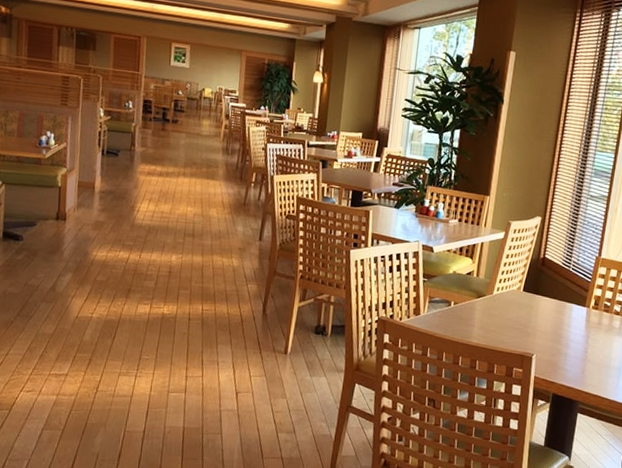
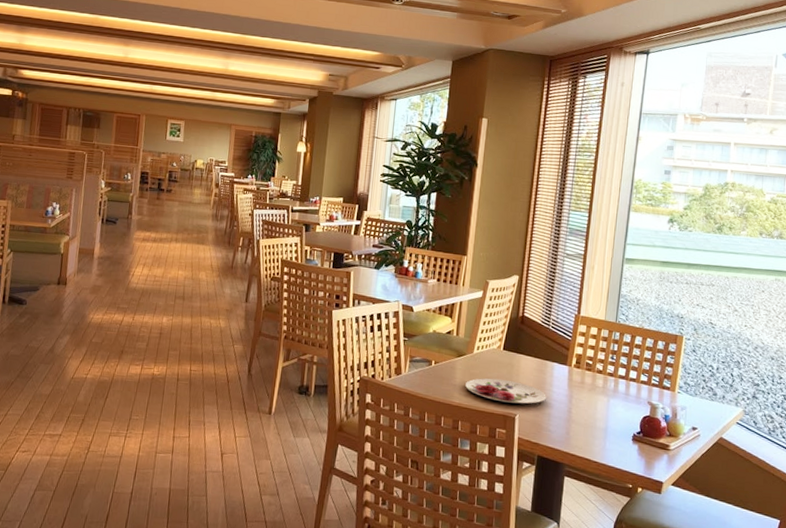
plate: none [484,319,564,344] -> present [465,378,546,404]

